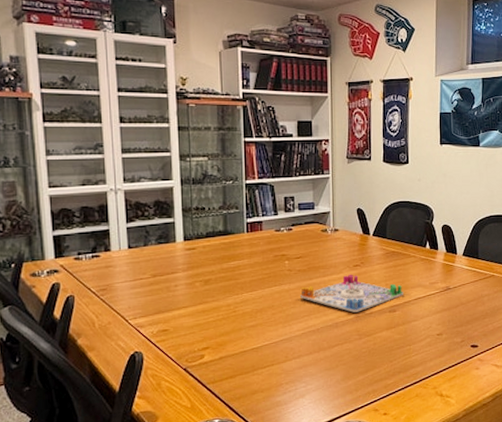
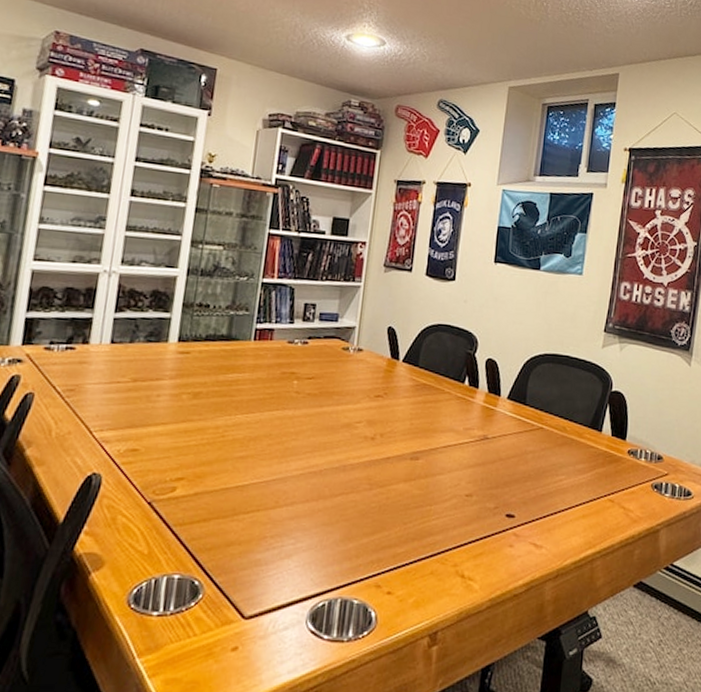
board game: present [300,274,403,313] -> none [305,405,431,455]

